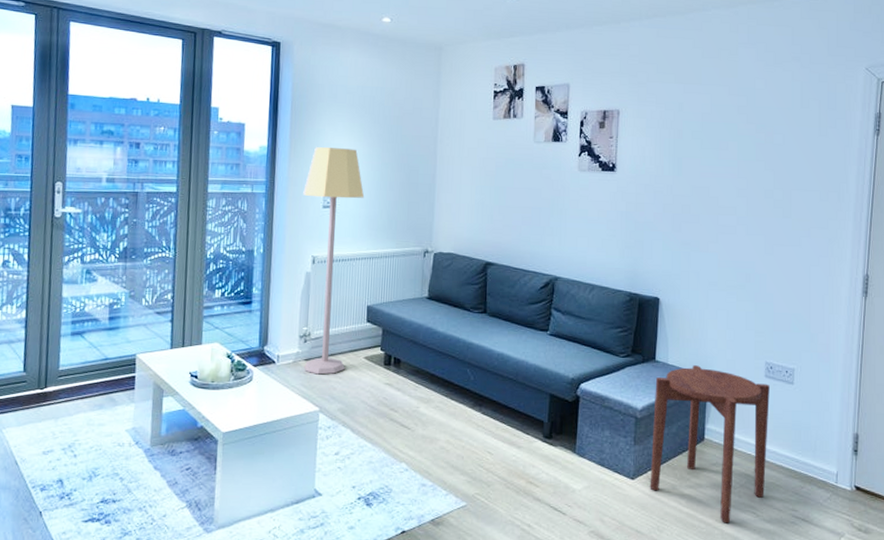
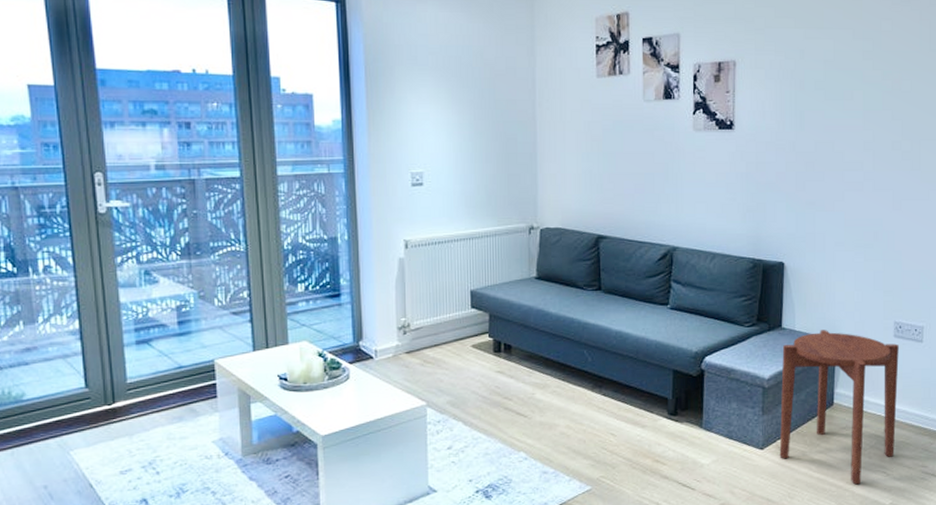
lamp: present [303,147,365,375] -> none [388,118,458,368]

